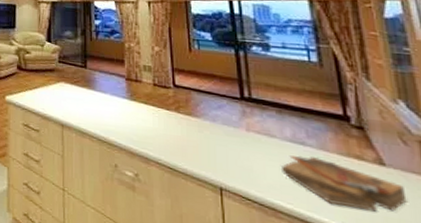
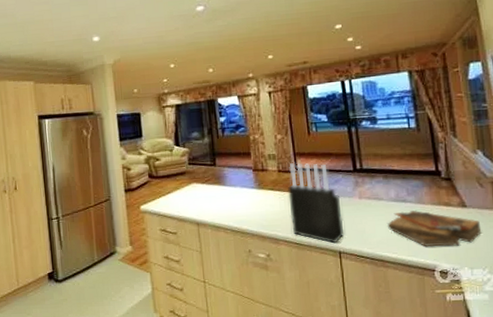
knife block: none [163,78,227,178] -> present [288,163,345,244]

